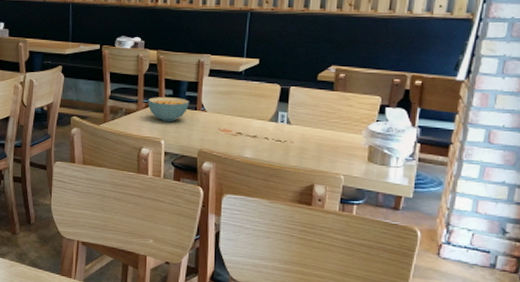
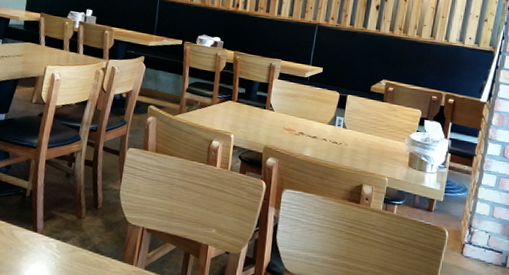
cereal bowl: present [147,97,189,122] -> none [221,93,259,118]

